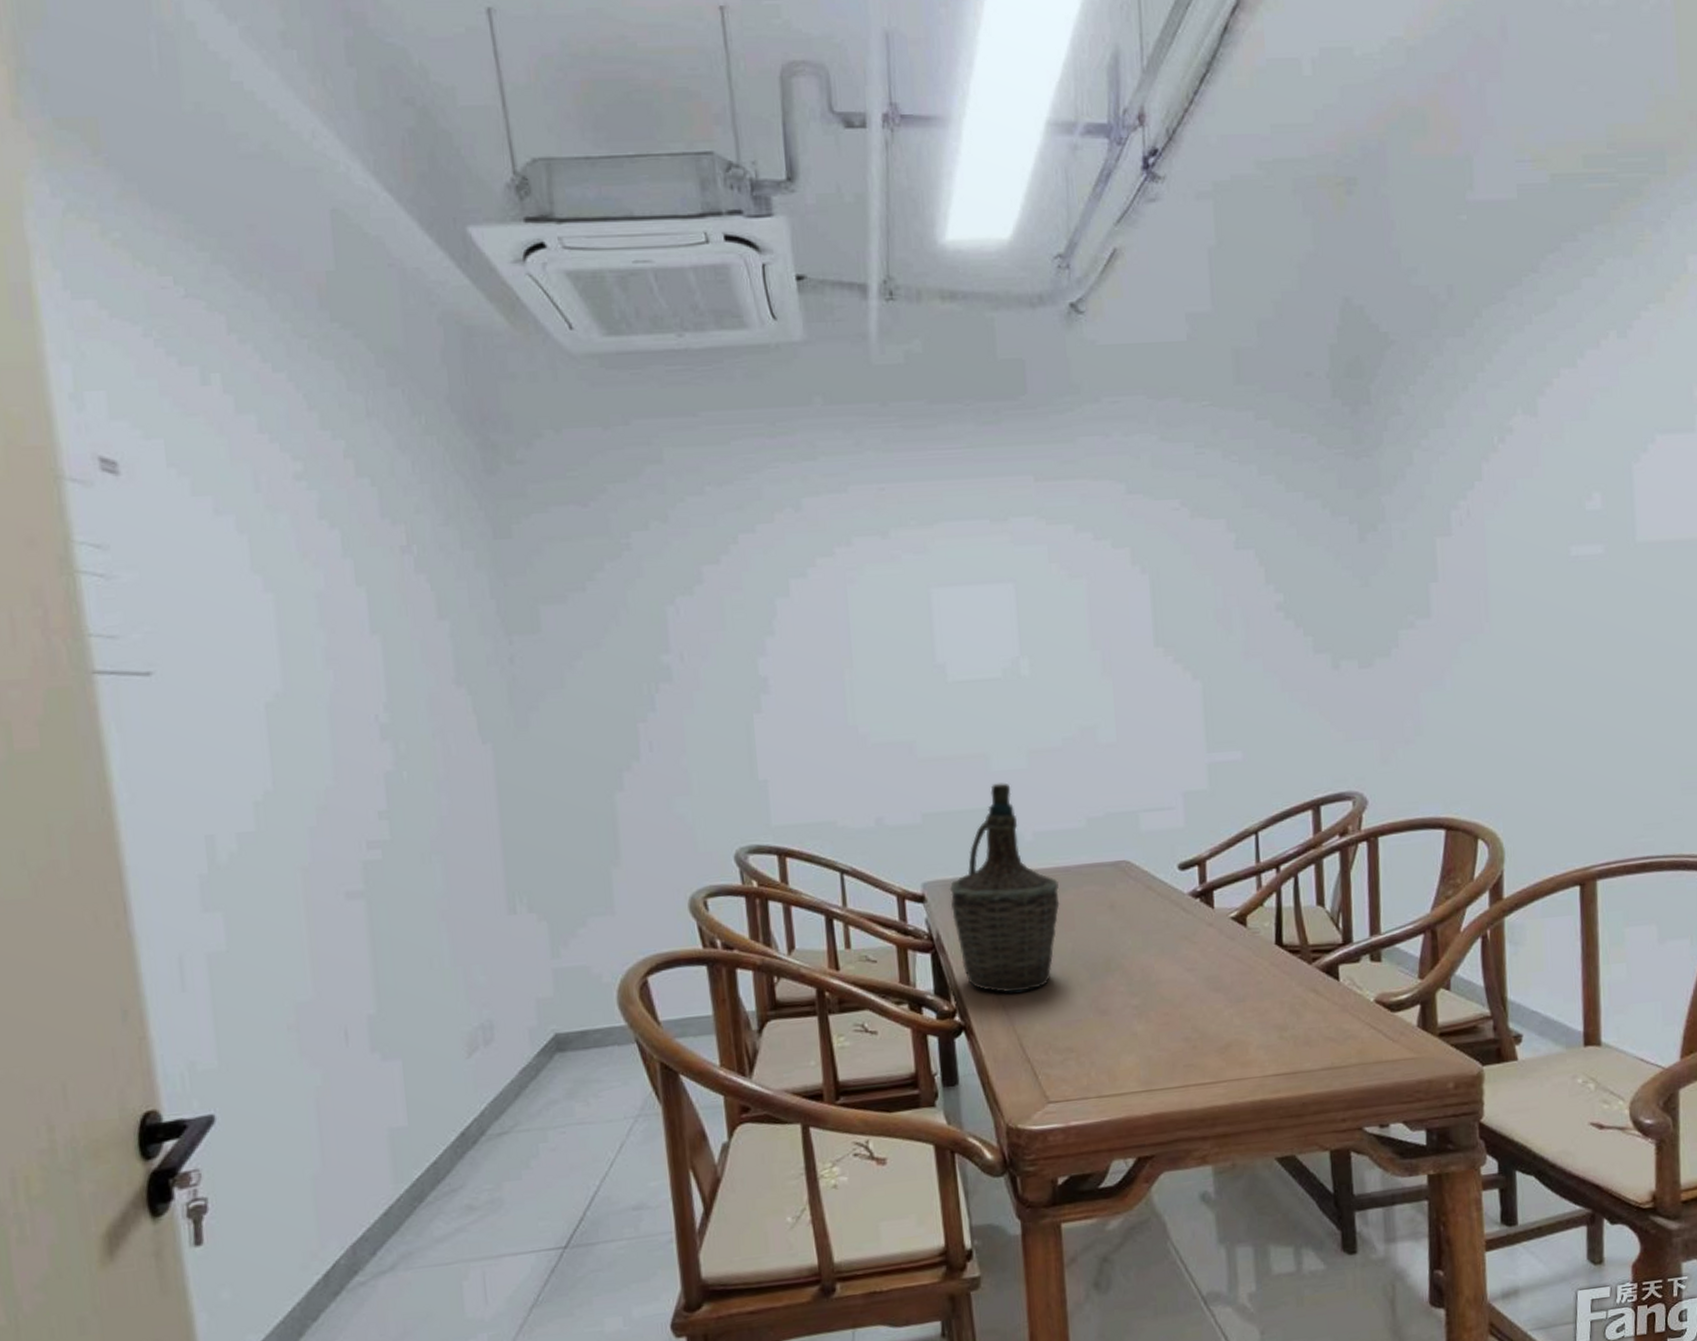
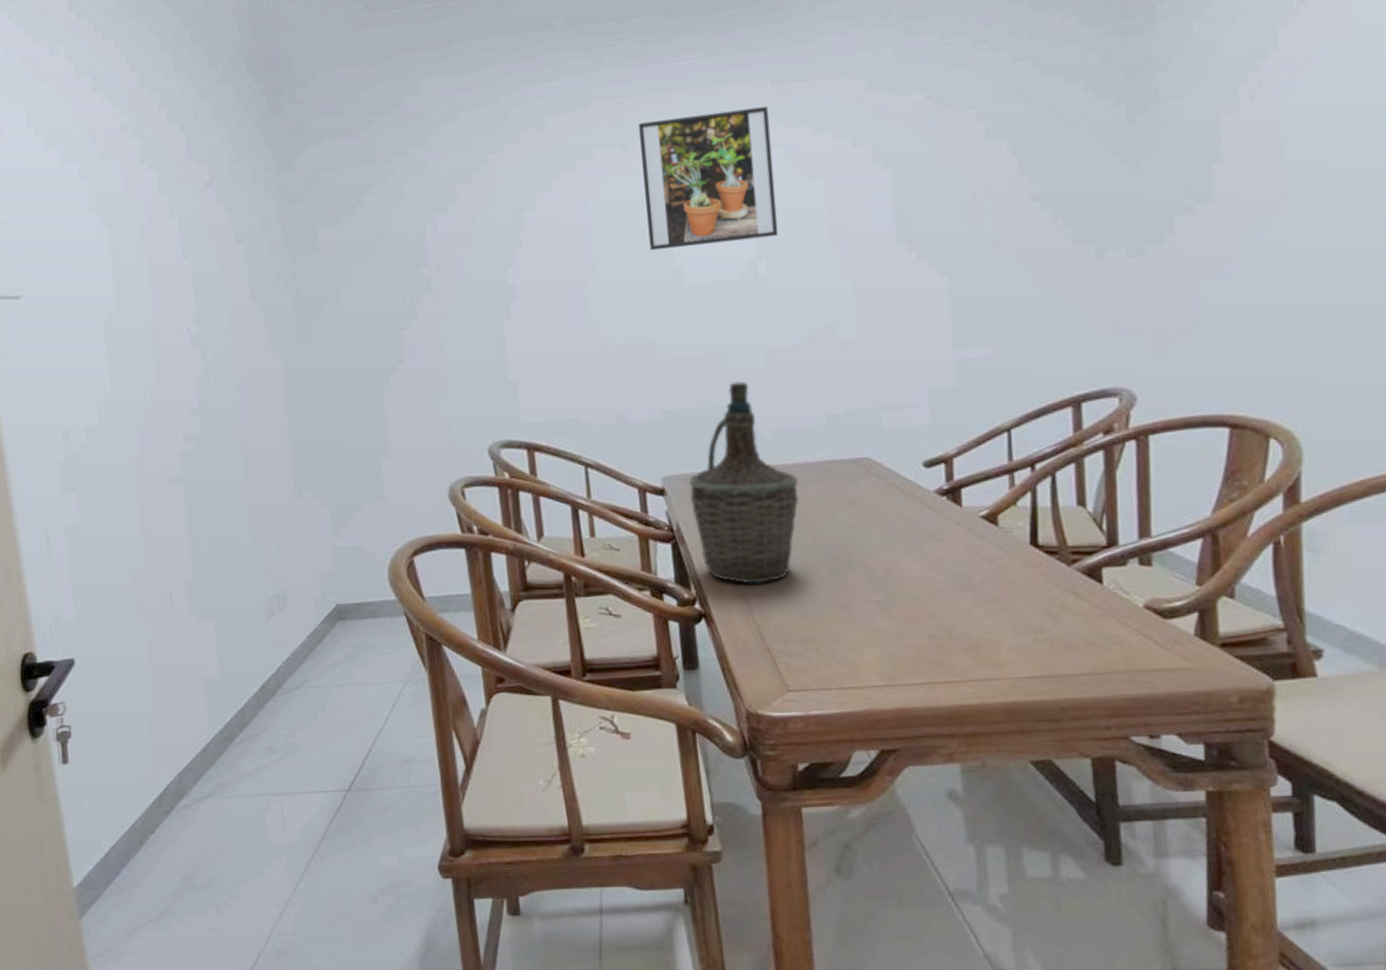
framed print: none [900,502,1041,645] -> present [638,106,779,251]

